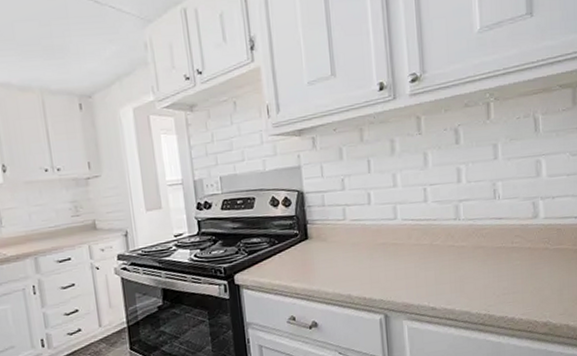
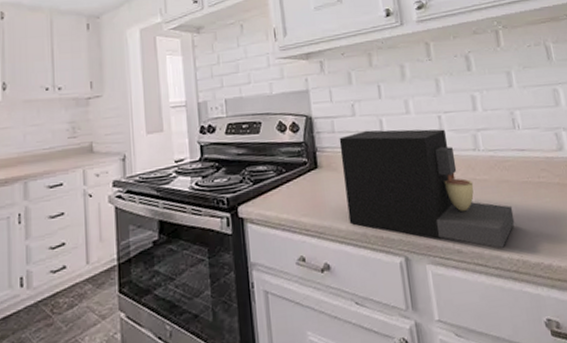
coffee maker: none [328,200,486,305] -> present [339,129,515,248]

